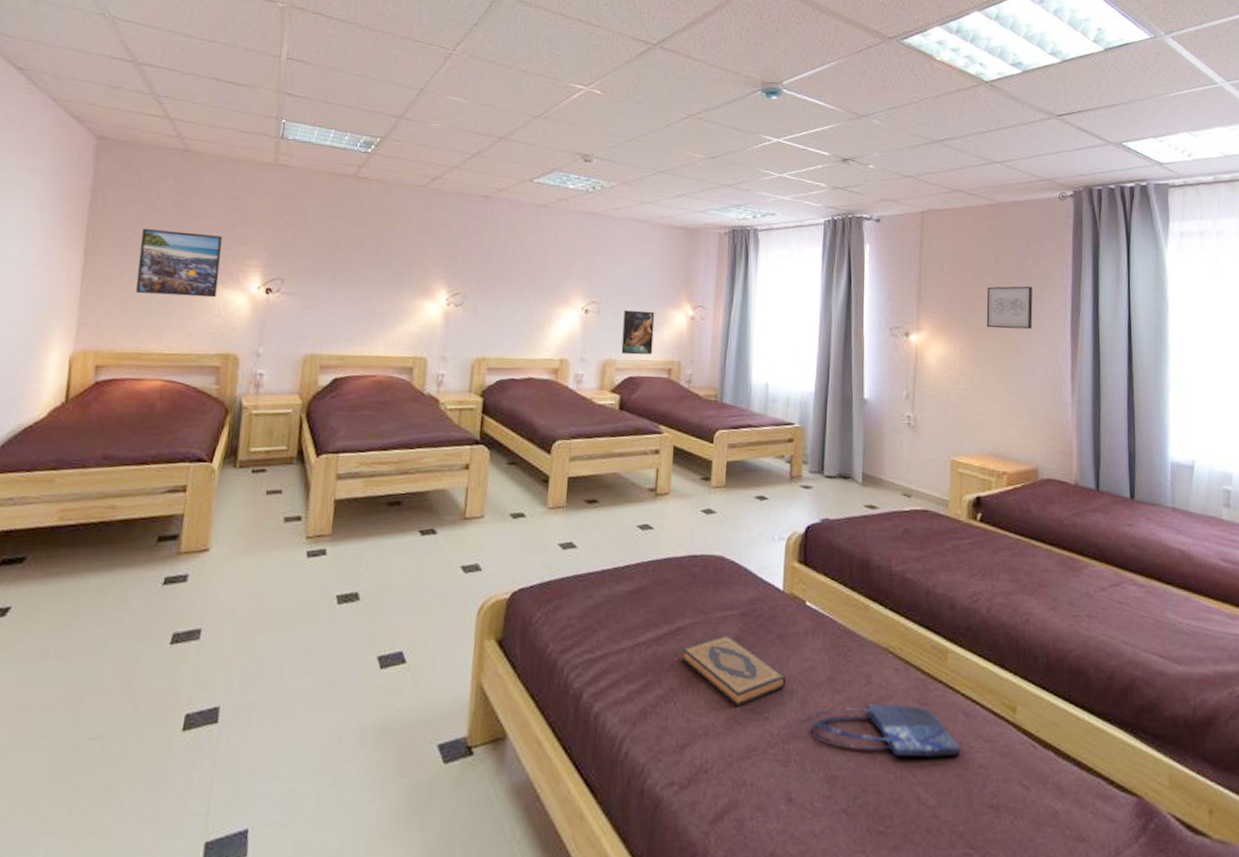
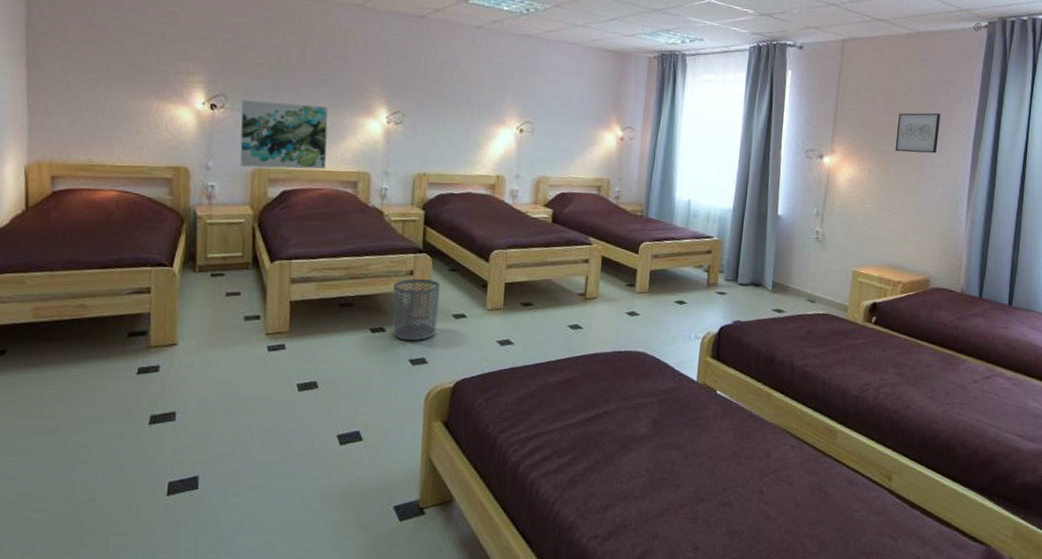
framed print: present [135,229,223,298] -> none [81,43,164,113]
wall art: none [291,283,386,355] -> present [240,99,328,170]
waste bin: none [445,473,498,545] -> present [393,278,441,341]
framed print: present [621,309,655,355] -> none [554,129,586,173]
hardback book: present [682,635,786,707] -> none [606,418,697,476]
shopping bag: present [812,704,962,758] -> none [717,474,843,516]

